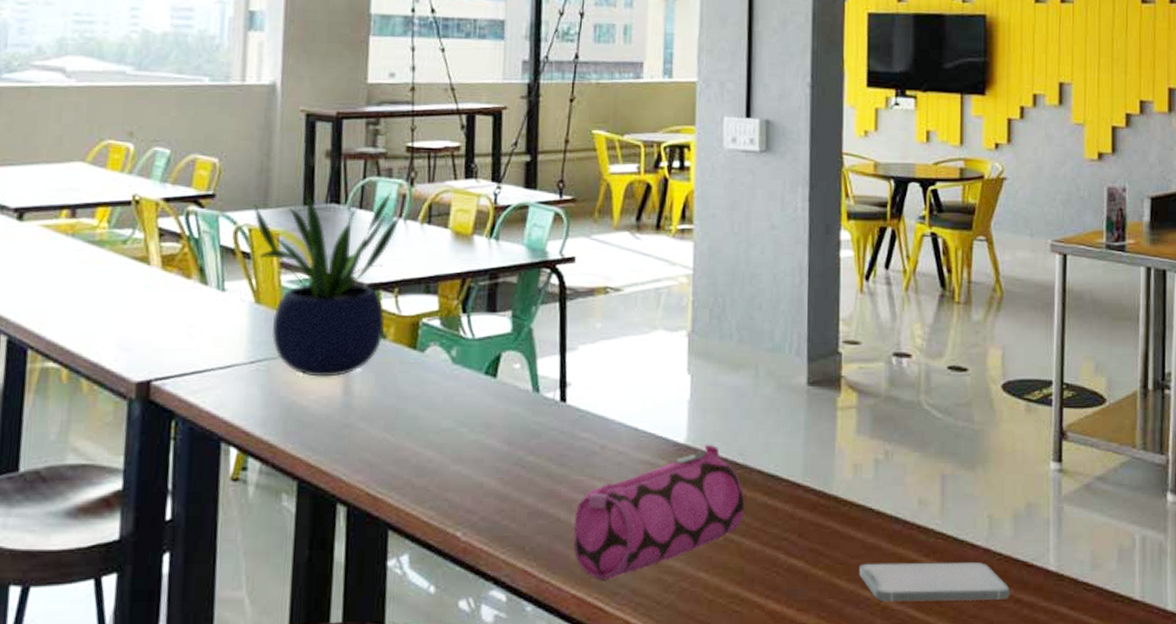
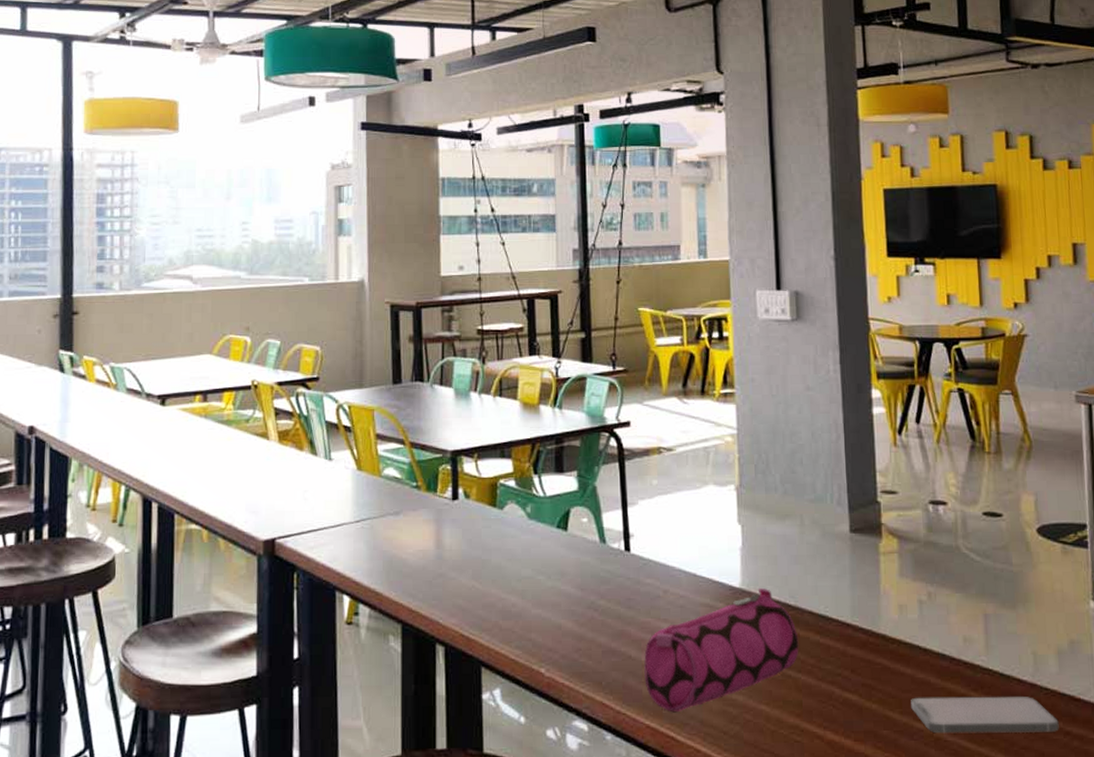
potted plant: present [254,191,403,377] -> none [351,369,477,533]

